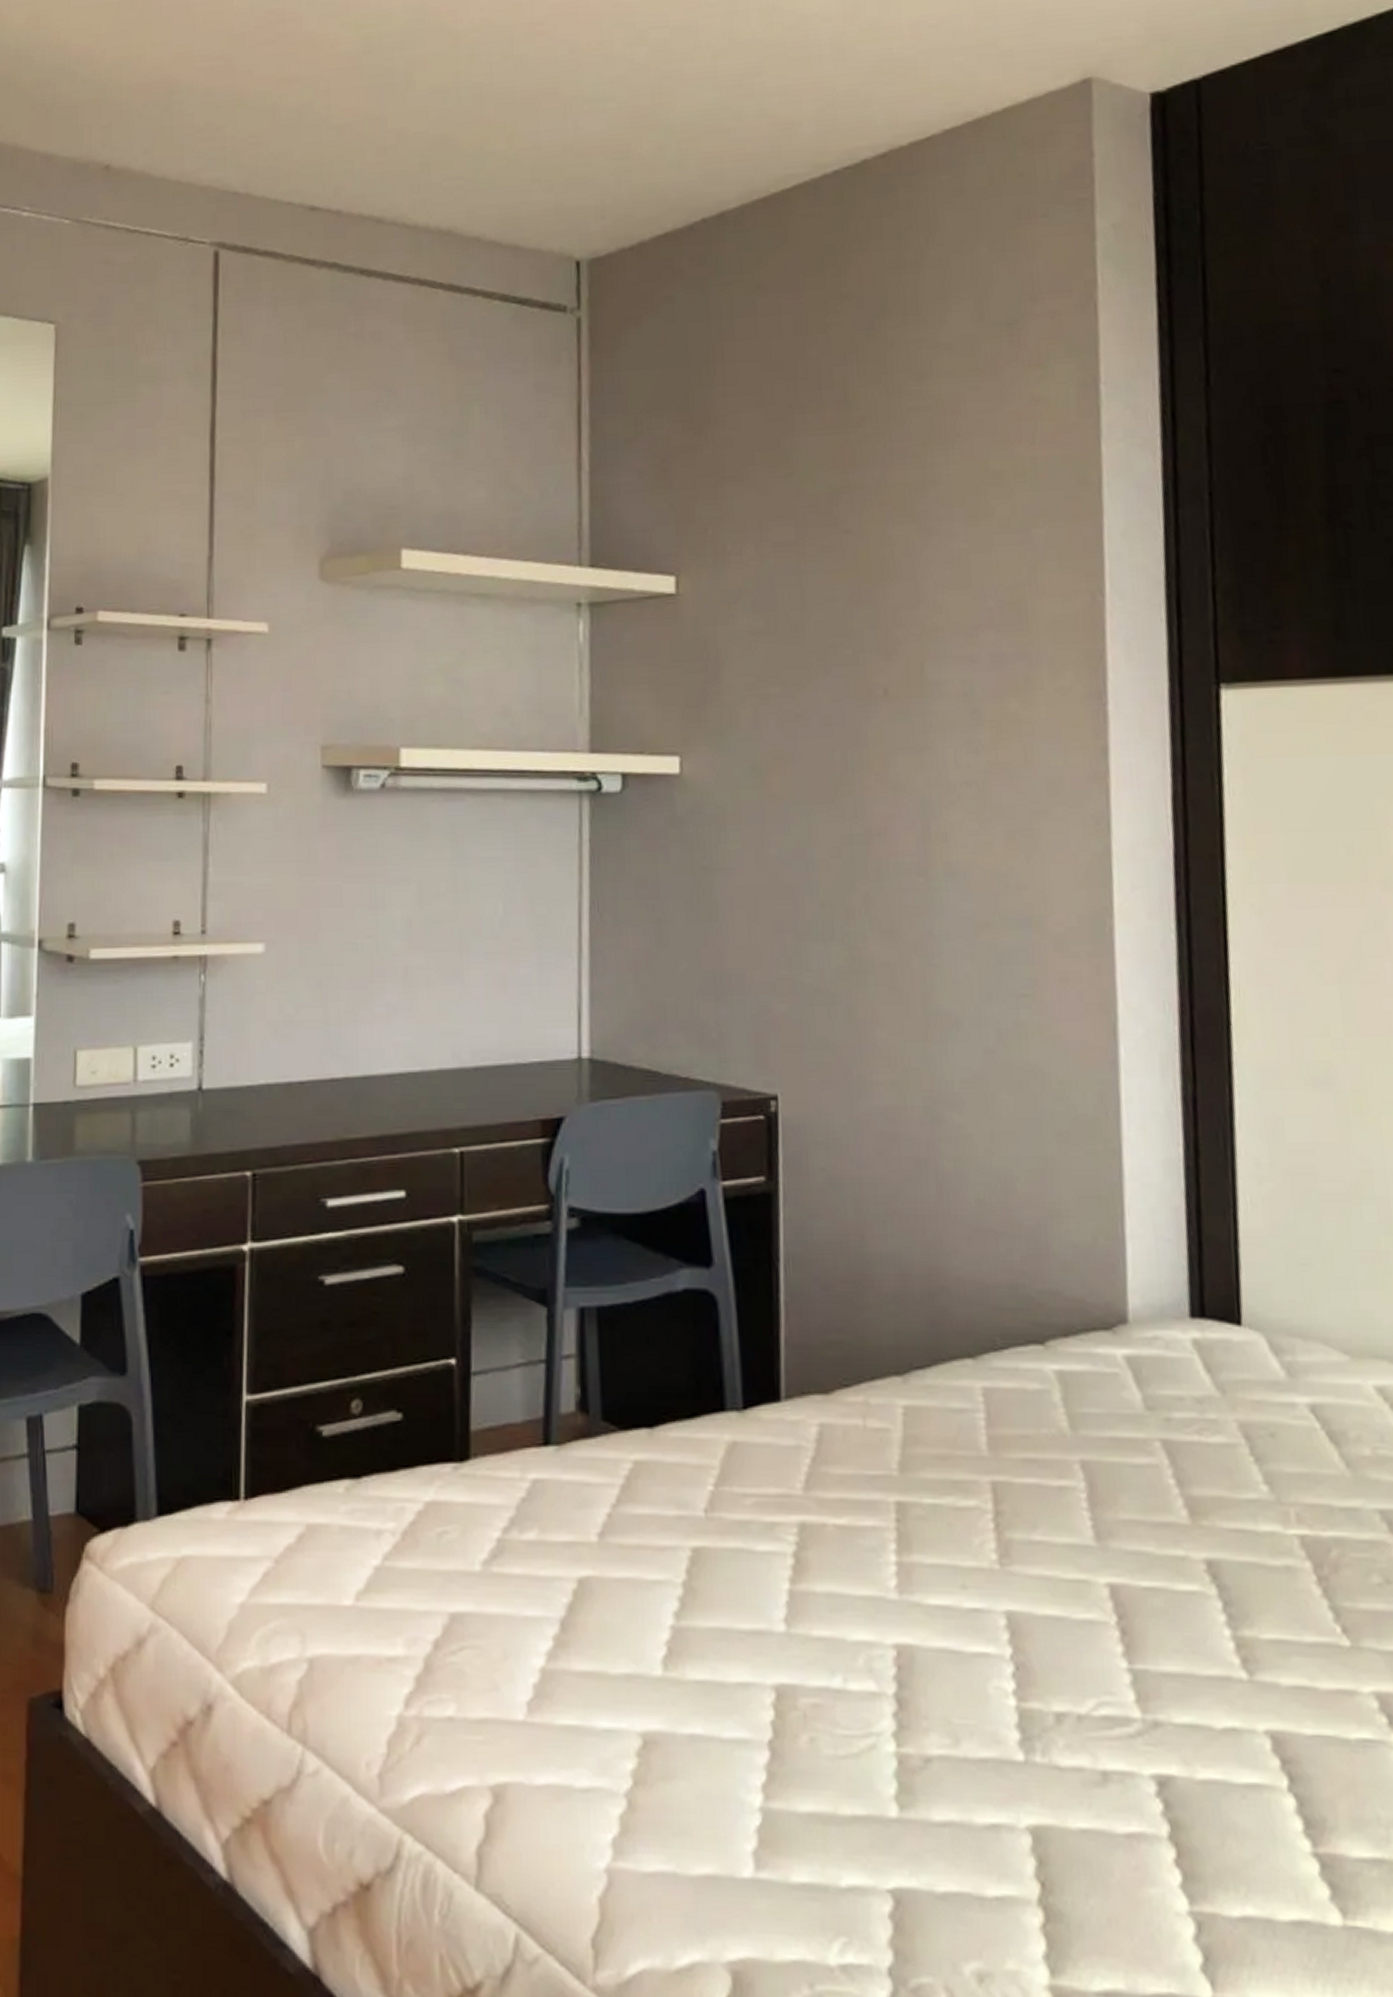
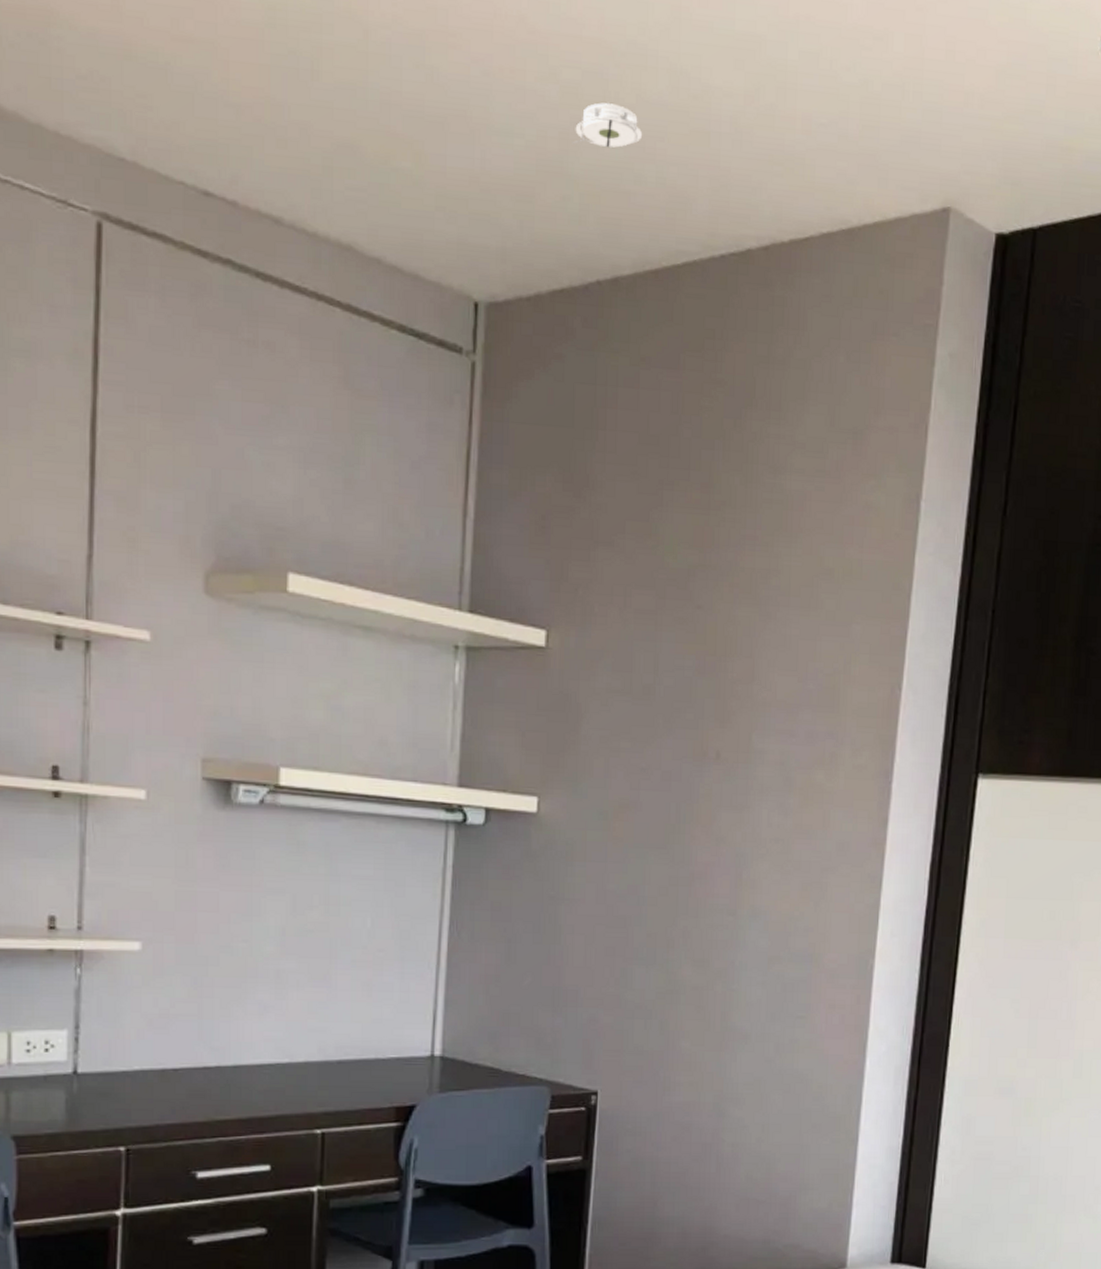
smoke detector: none [665,51,737,97] -> present [572,103,642,148]

